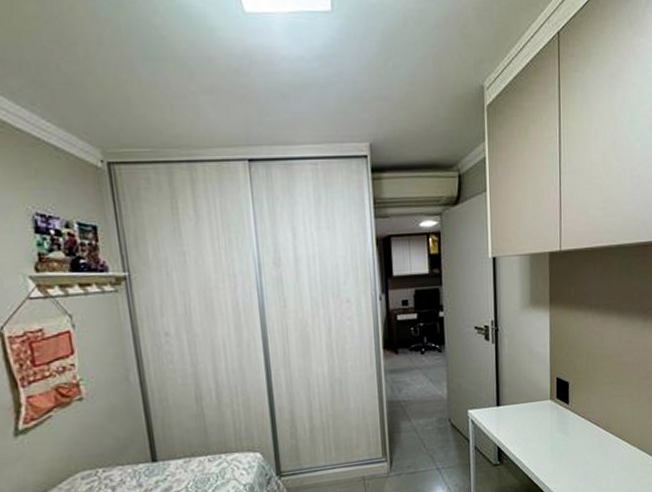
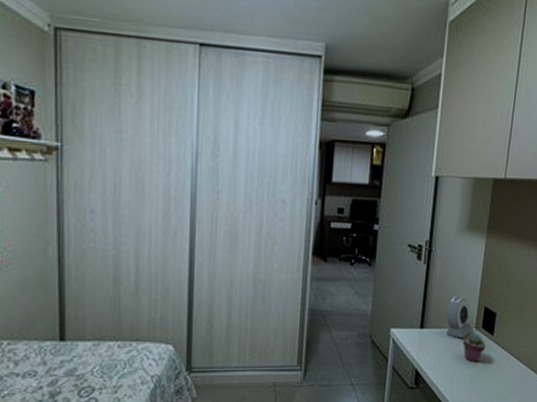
alarm clock: none [520,370,548,411] -> present [446,295,473,338]
potted succulent: none [539,404,562,433] -> present [462,333,486,363]

